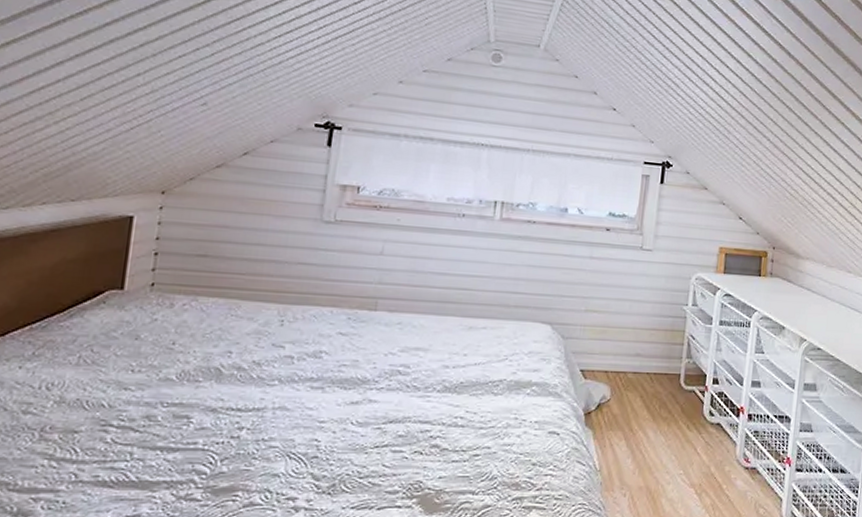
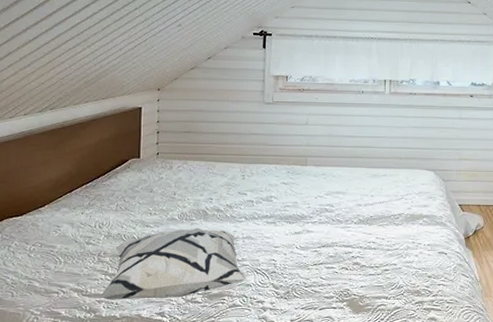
decorative pillow: none [34,393,274,498] -> present [98,228,247,300]

